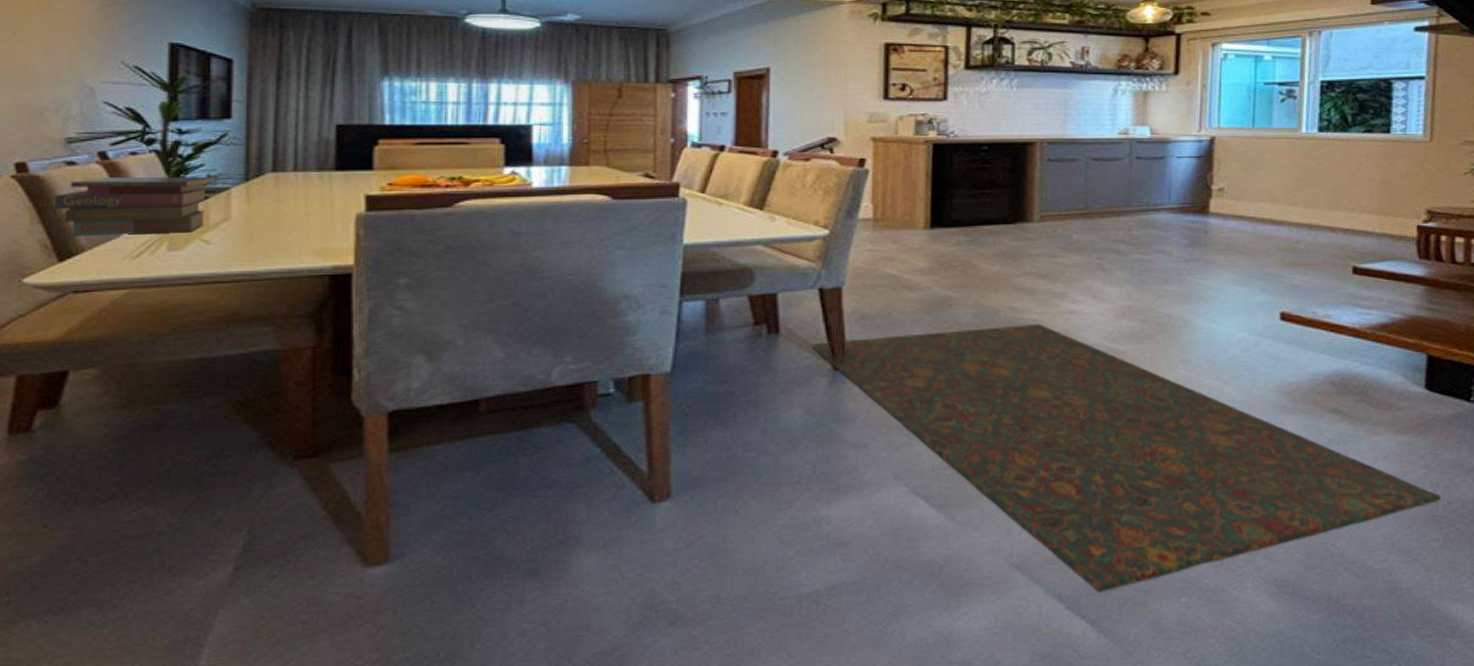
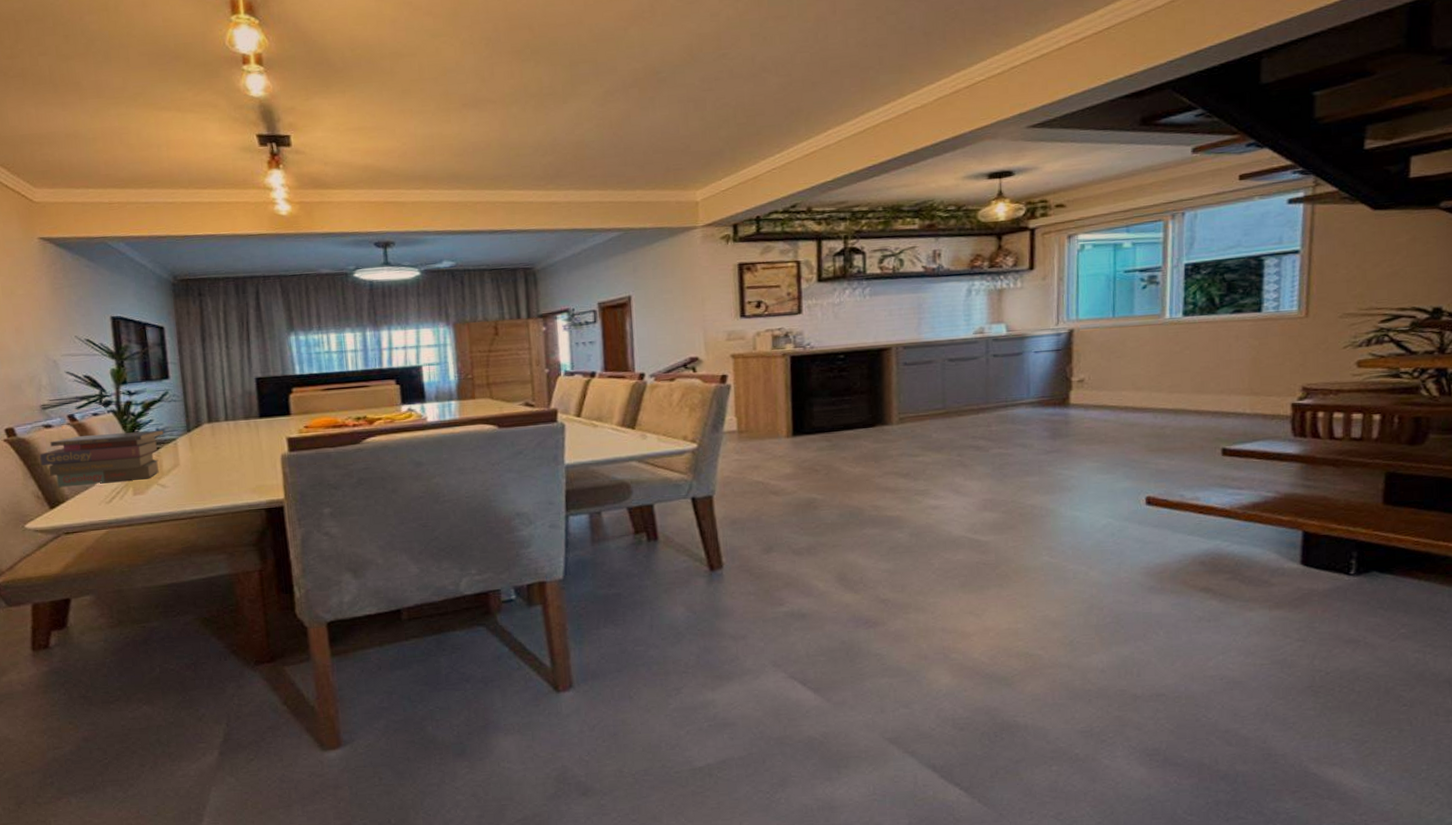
rug: present [811,323,1442,593] -> none [688,519,1319,763]

